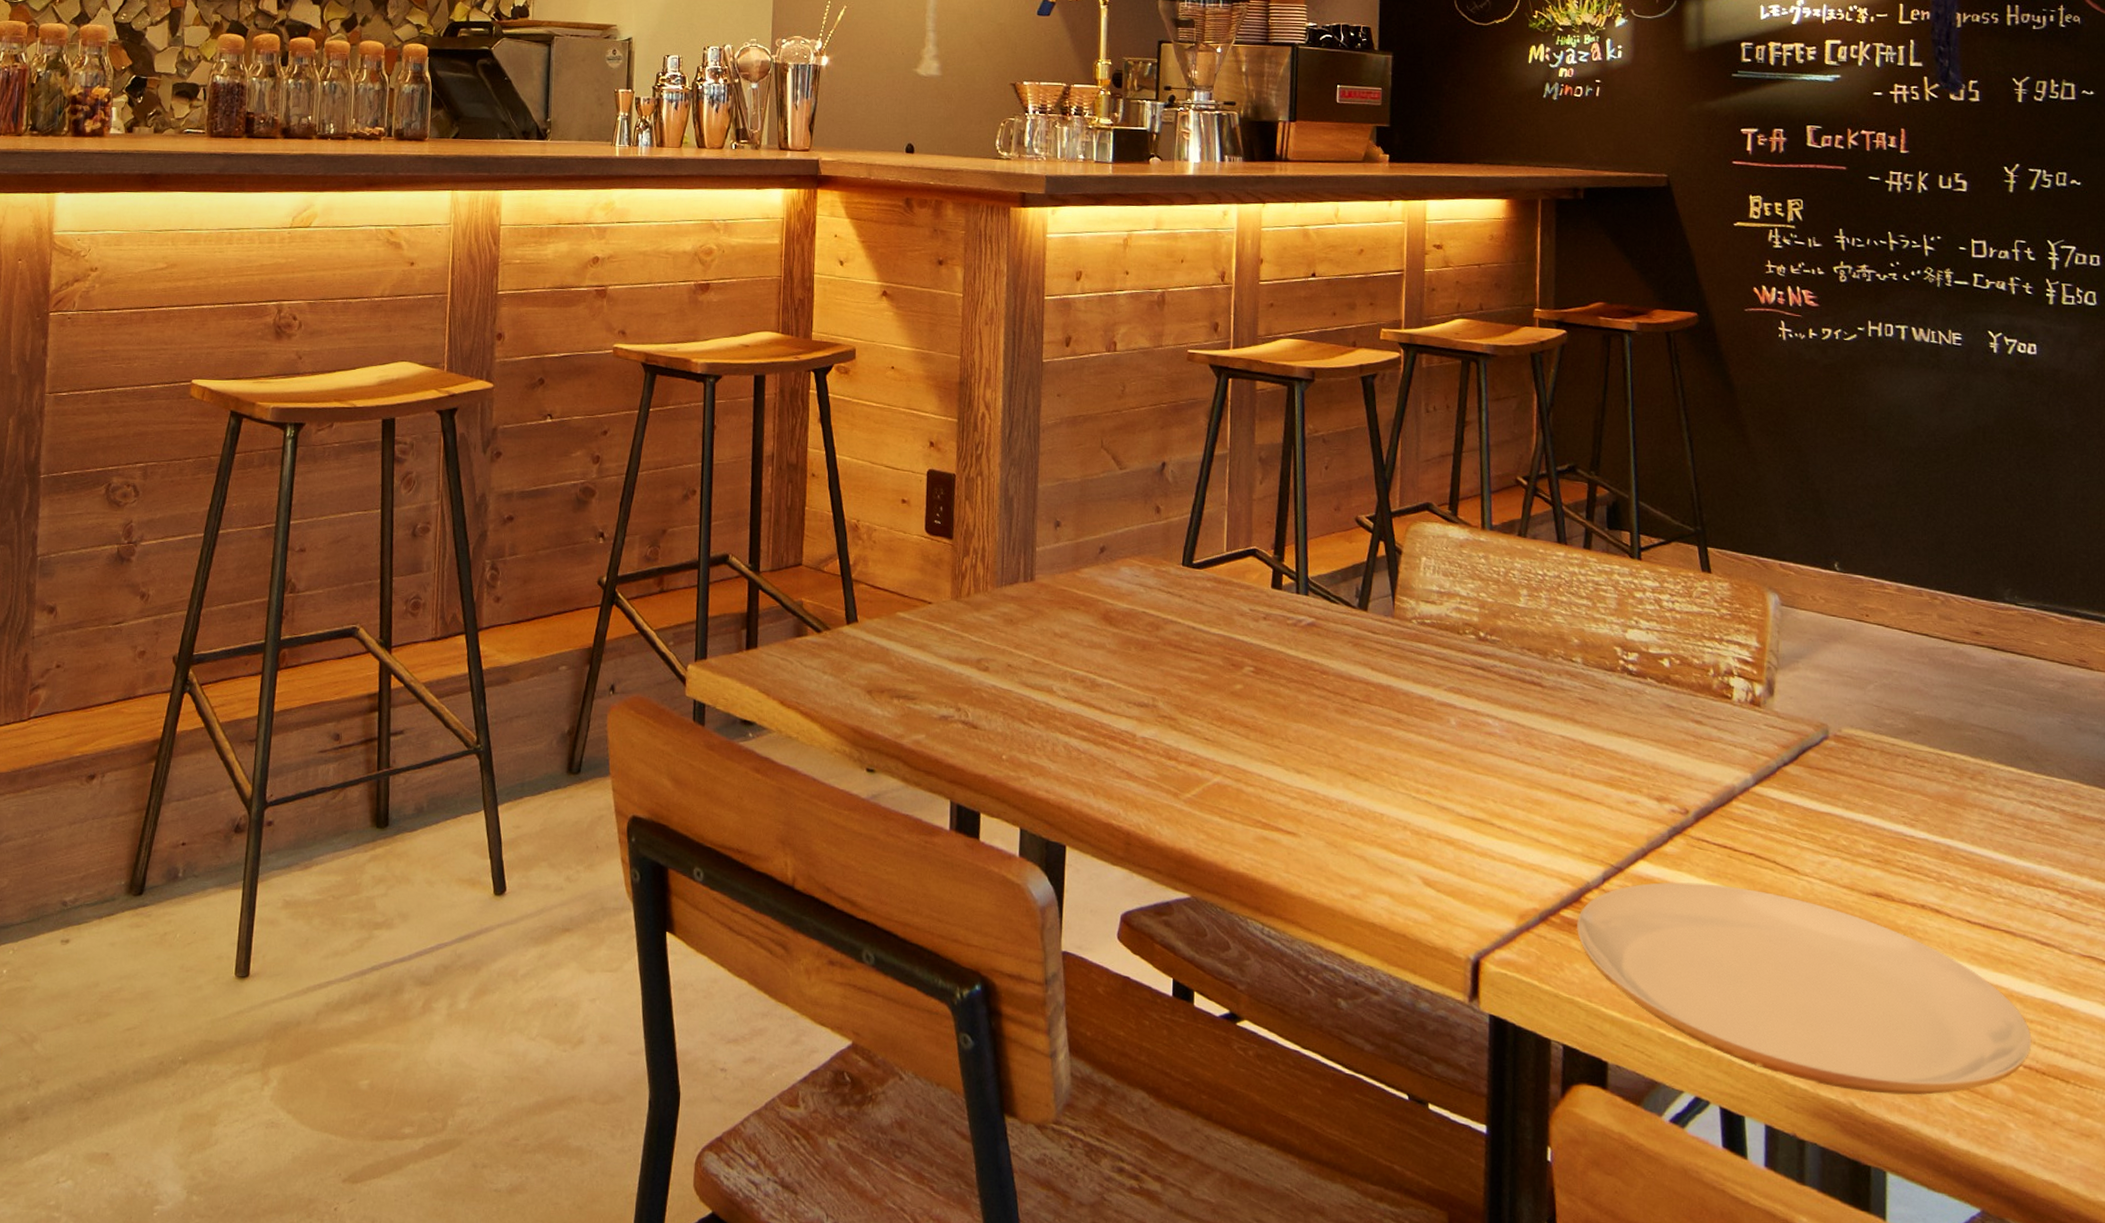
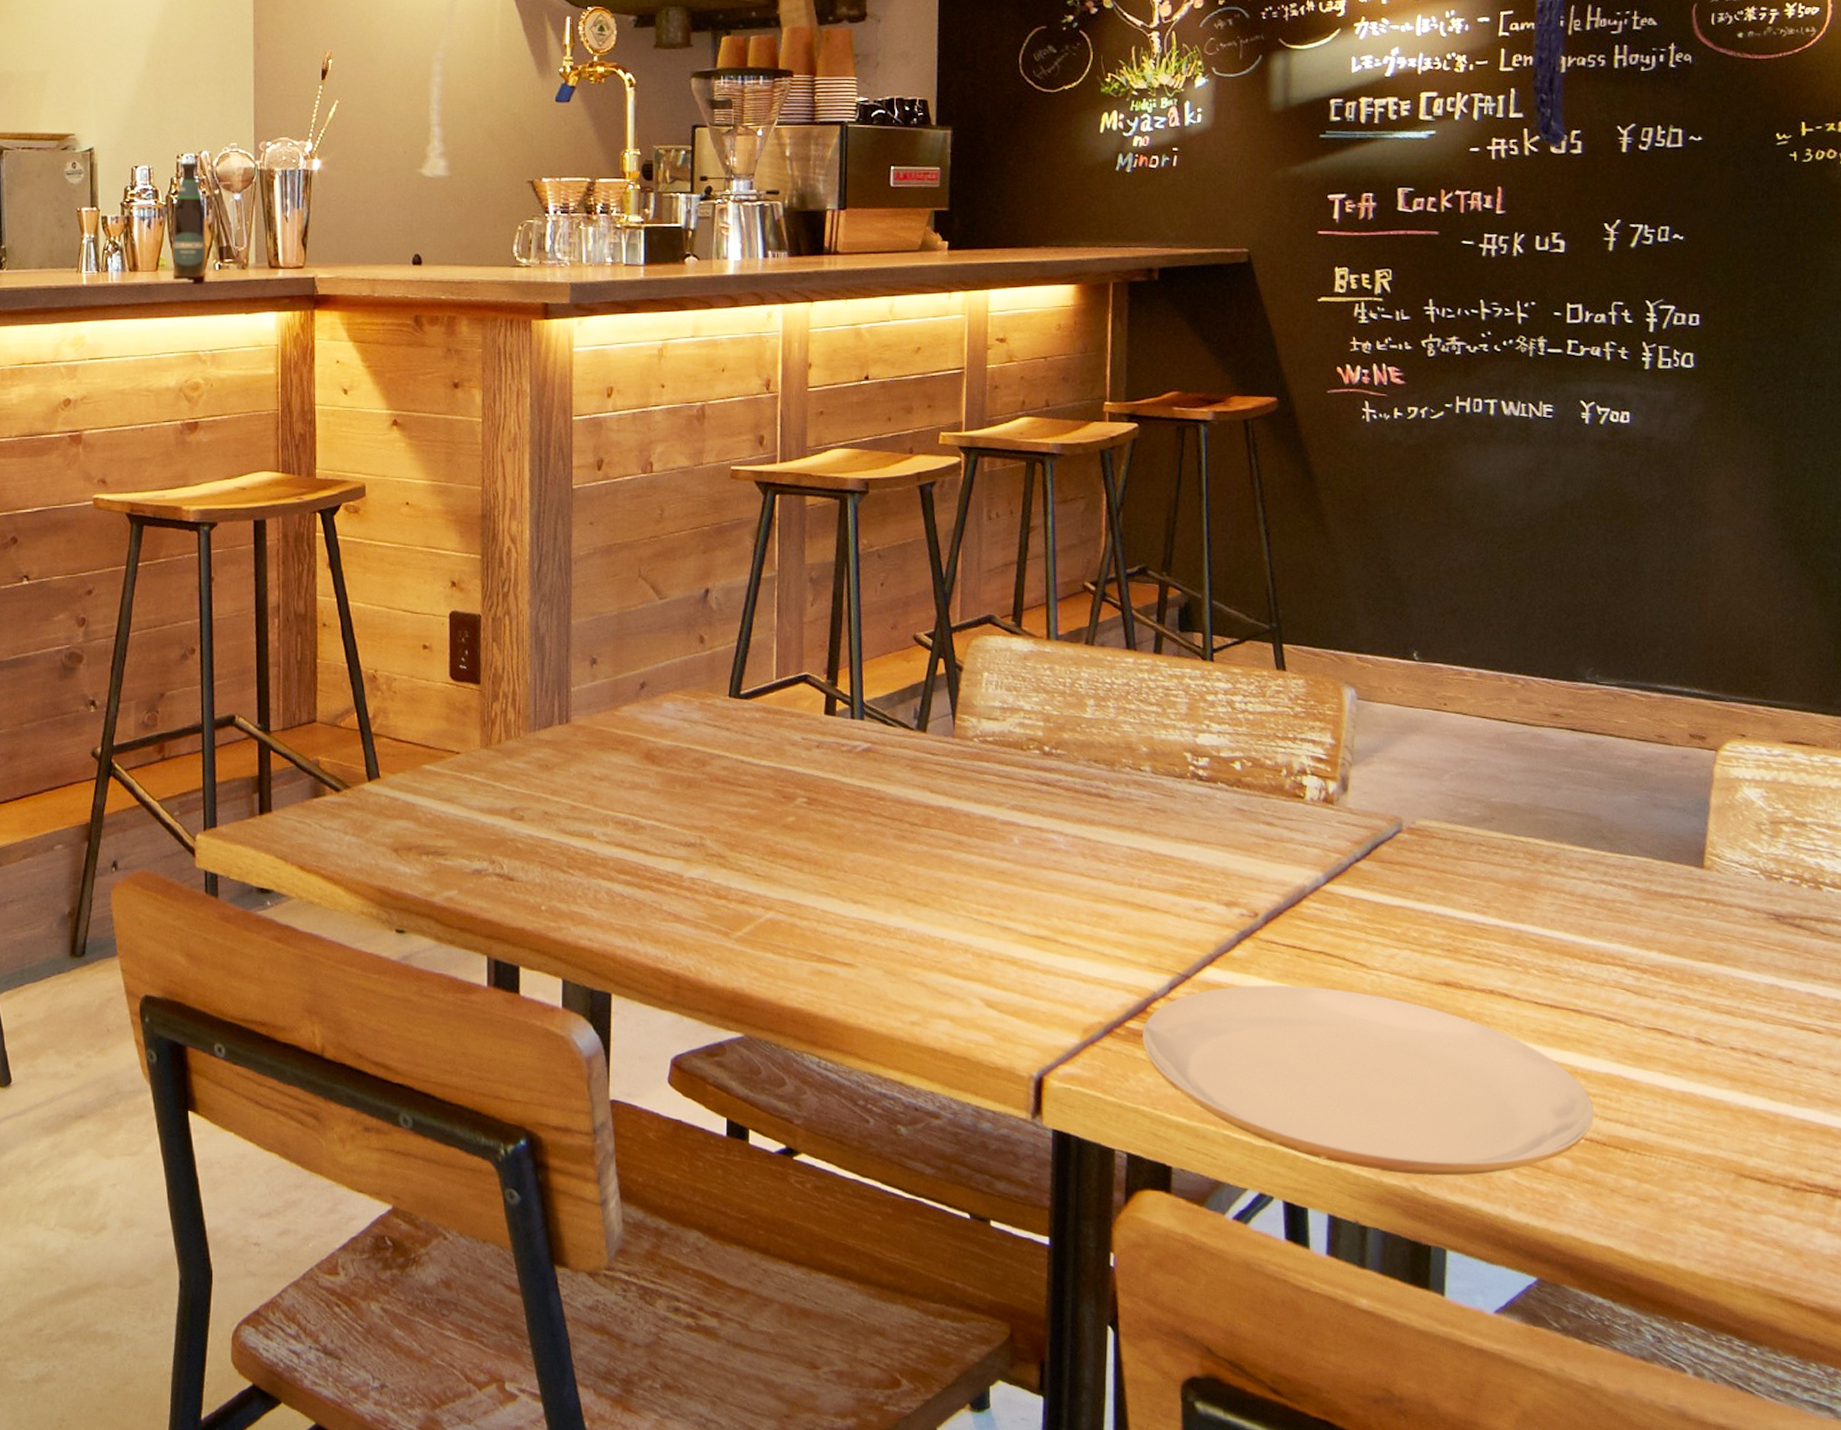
bottle: none [694,53,726,162] -> present [172,162,206,286]

